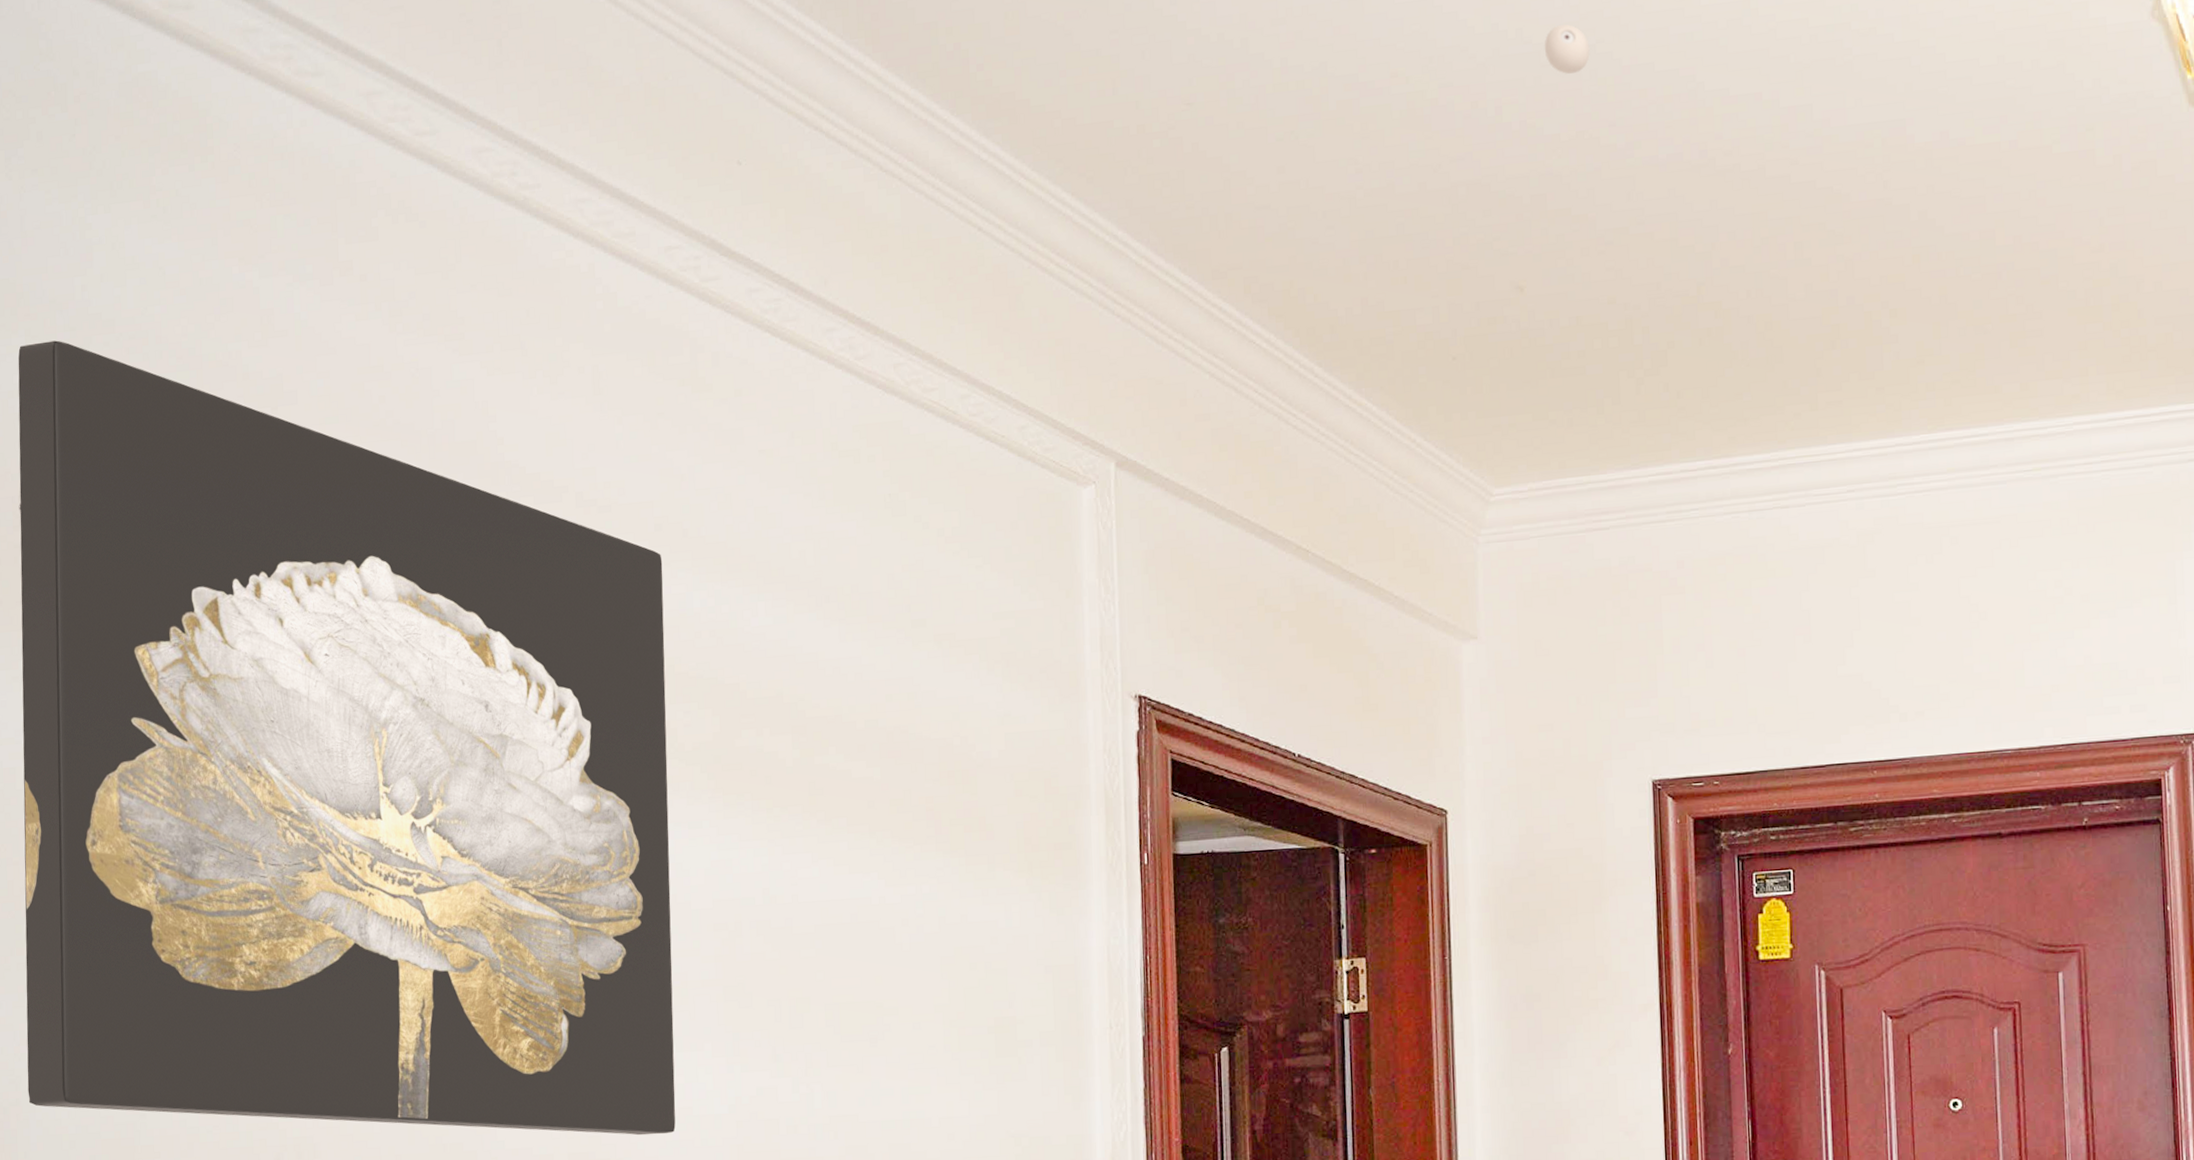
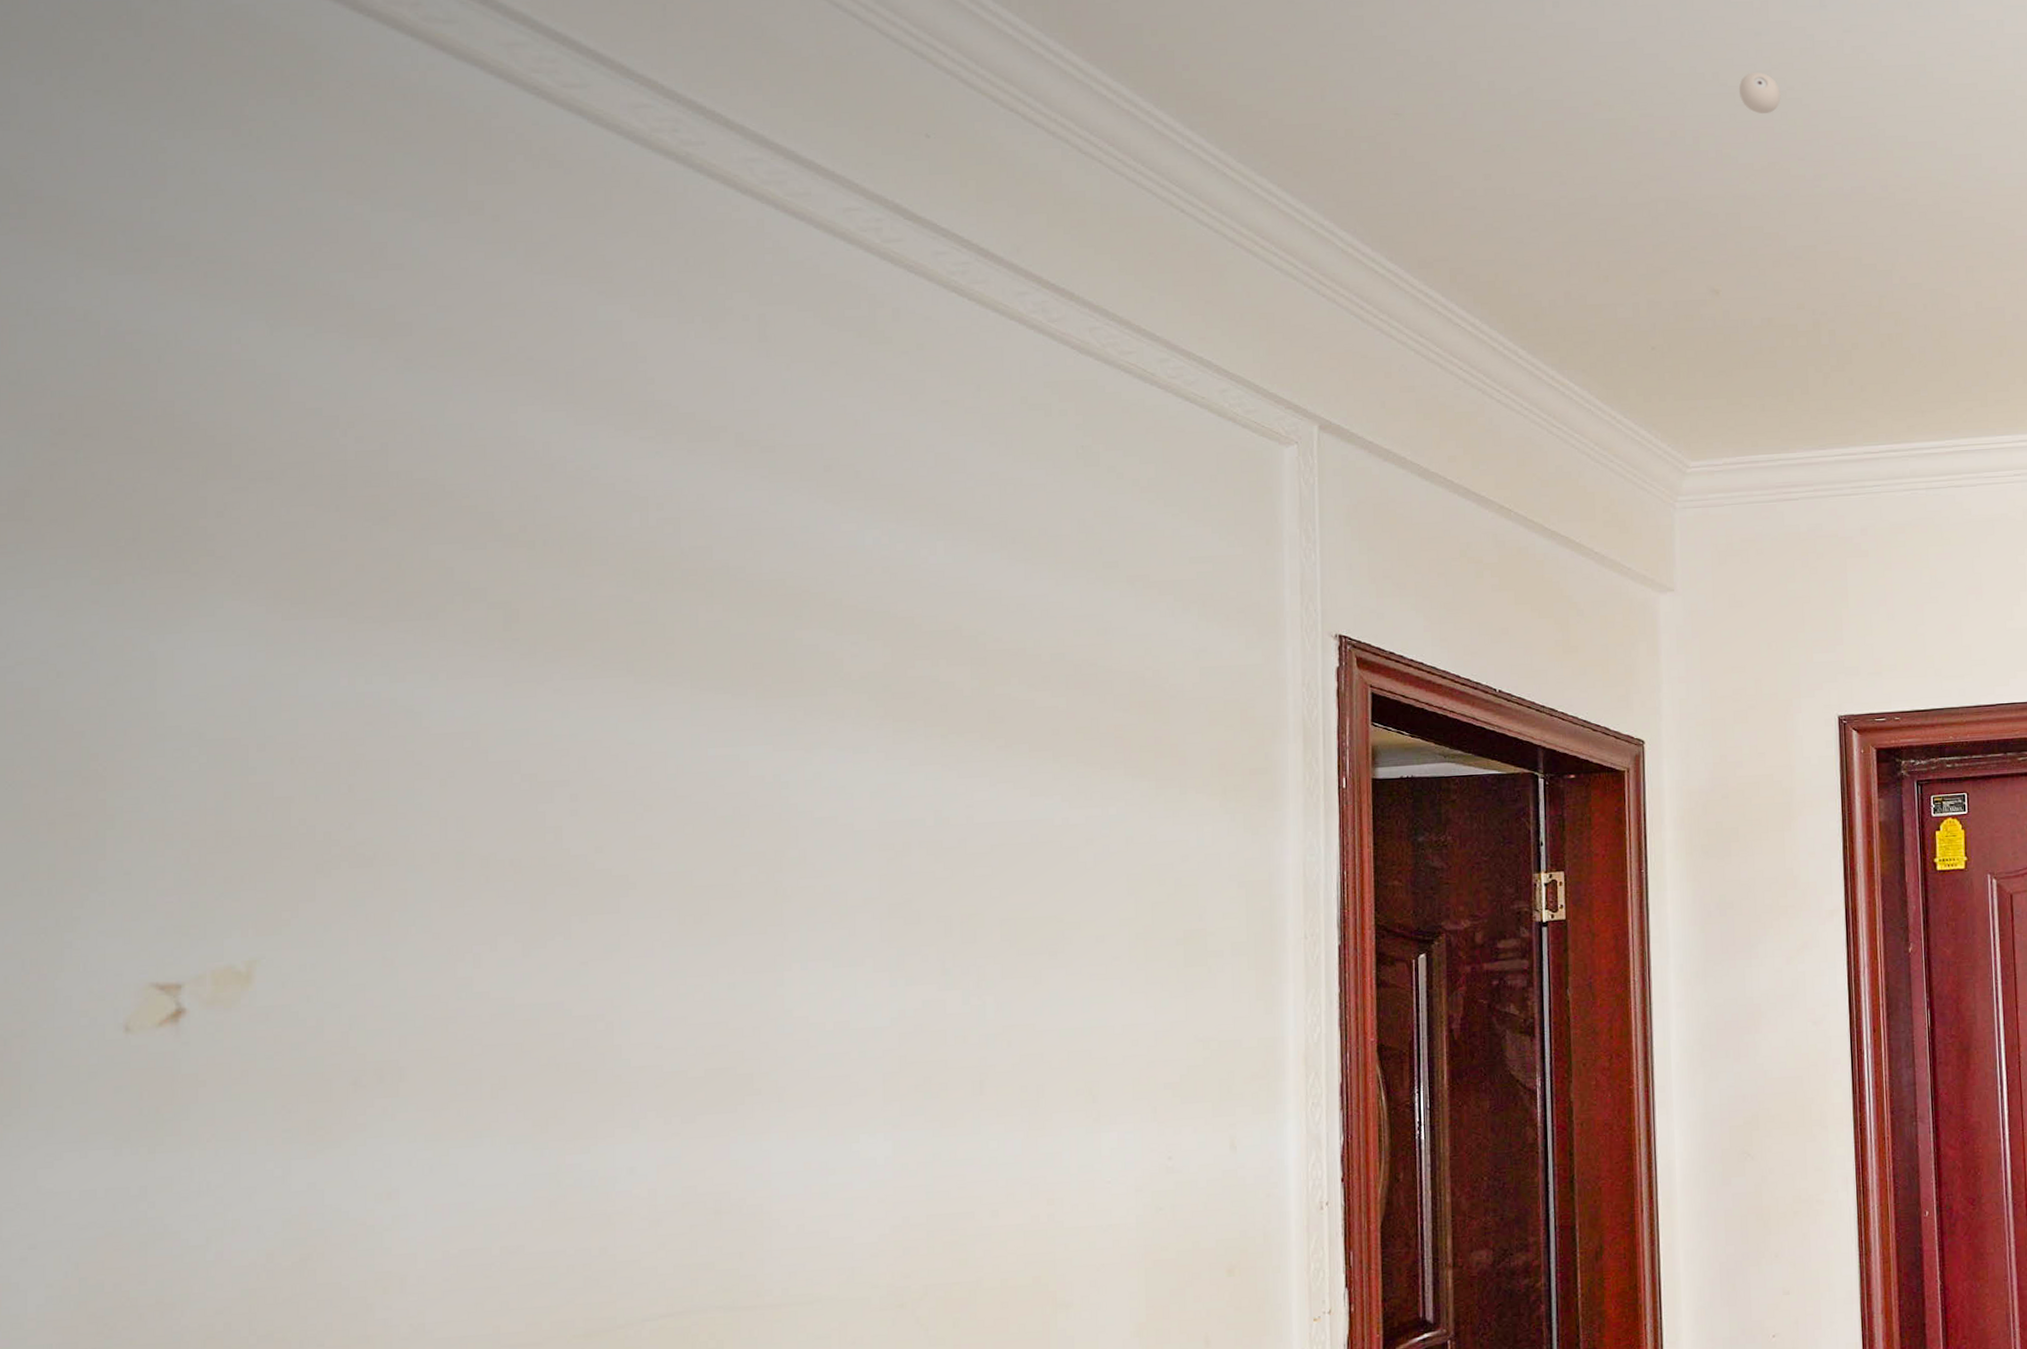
wall art: present [18,340,676,1136] -> none [37,260,832,1050]

